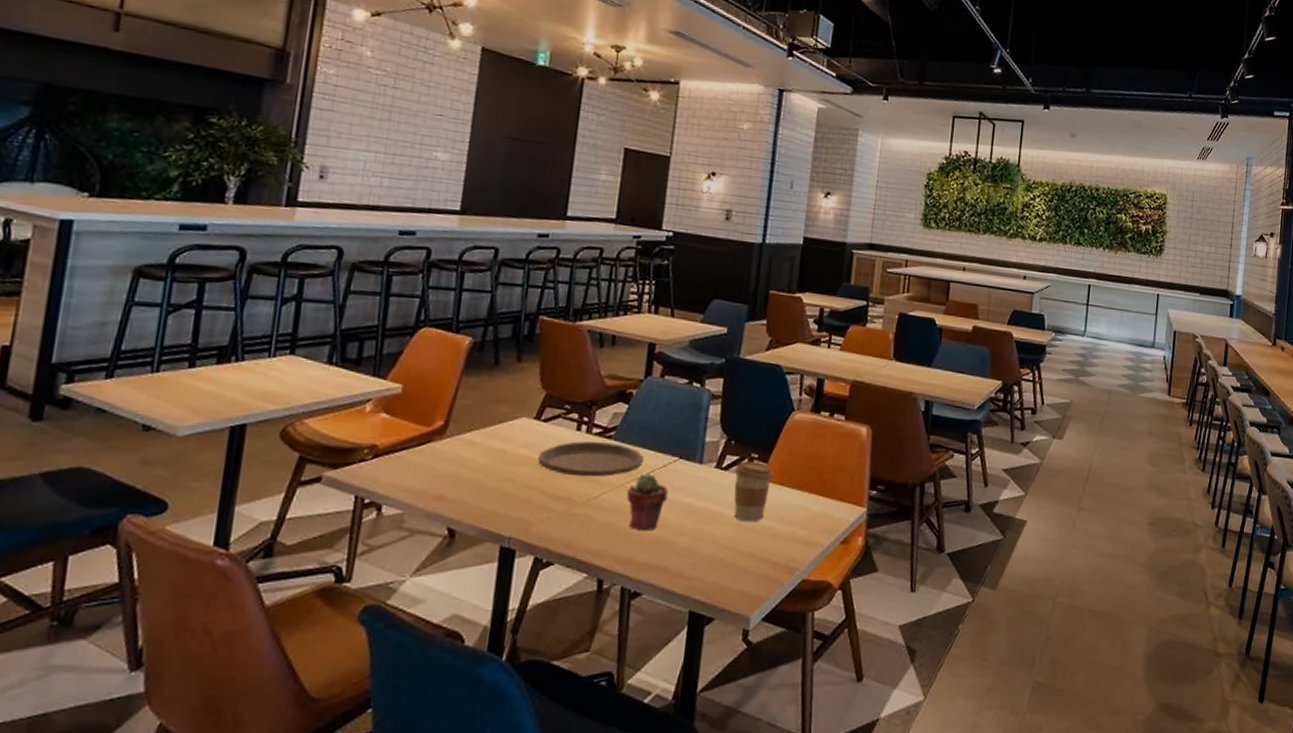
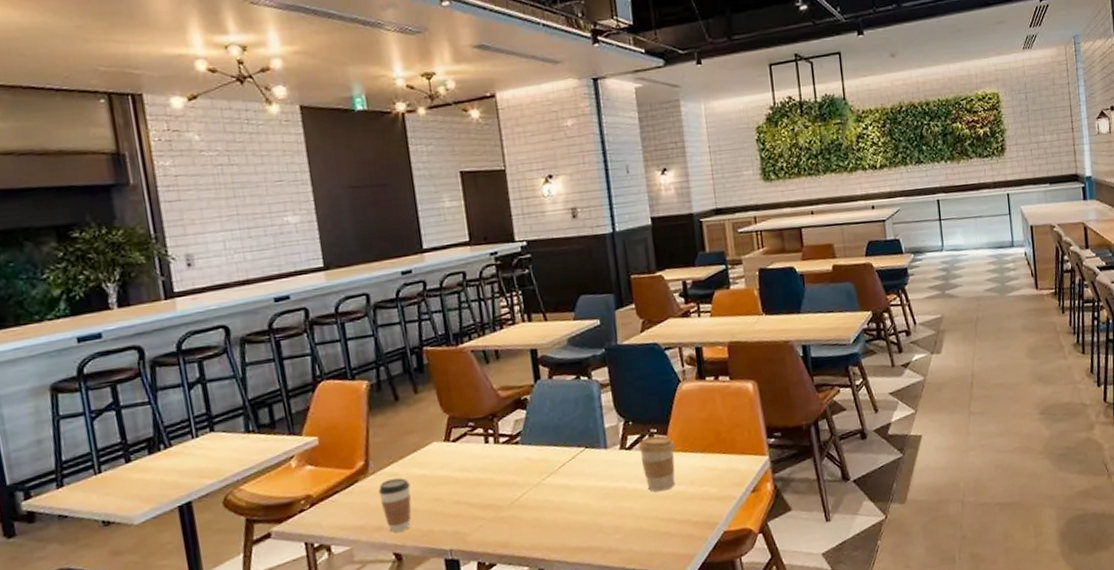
coffee cup: none [449,447,486,506] -> present [378,478,412,533]
plate: present [538,441,645,478] -> none [457,447,554,485]
potted succulent: present [626,474,669,530] -> none [544,467,584,520]

